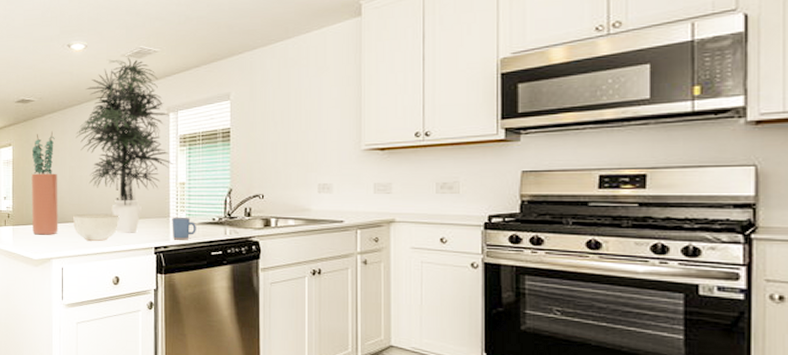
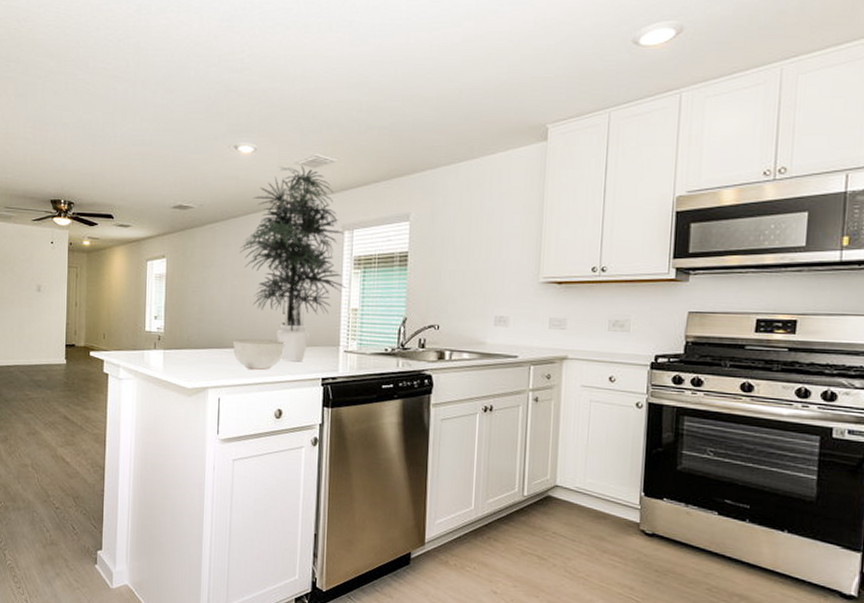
vase: present [31,131,58,235] -> none [186,244,218,362]
mug: present [172,218,196,240] -> none [341,347,367,372]

